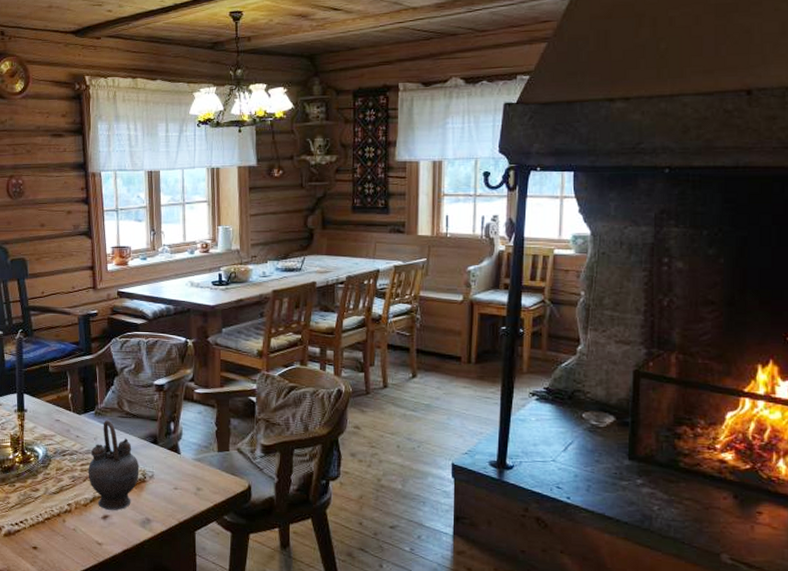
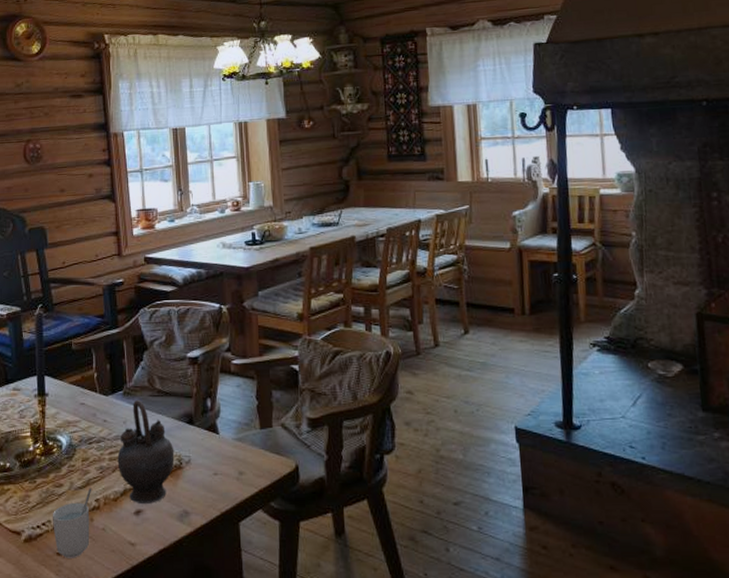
cup: none [29,494,65,553] -> present [52,488,92,558]

